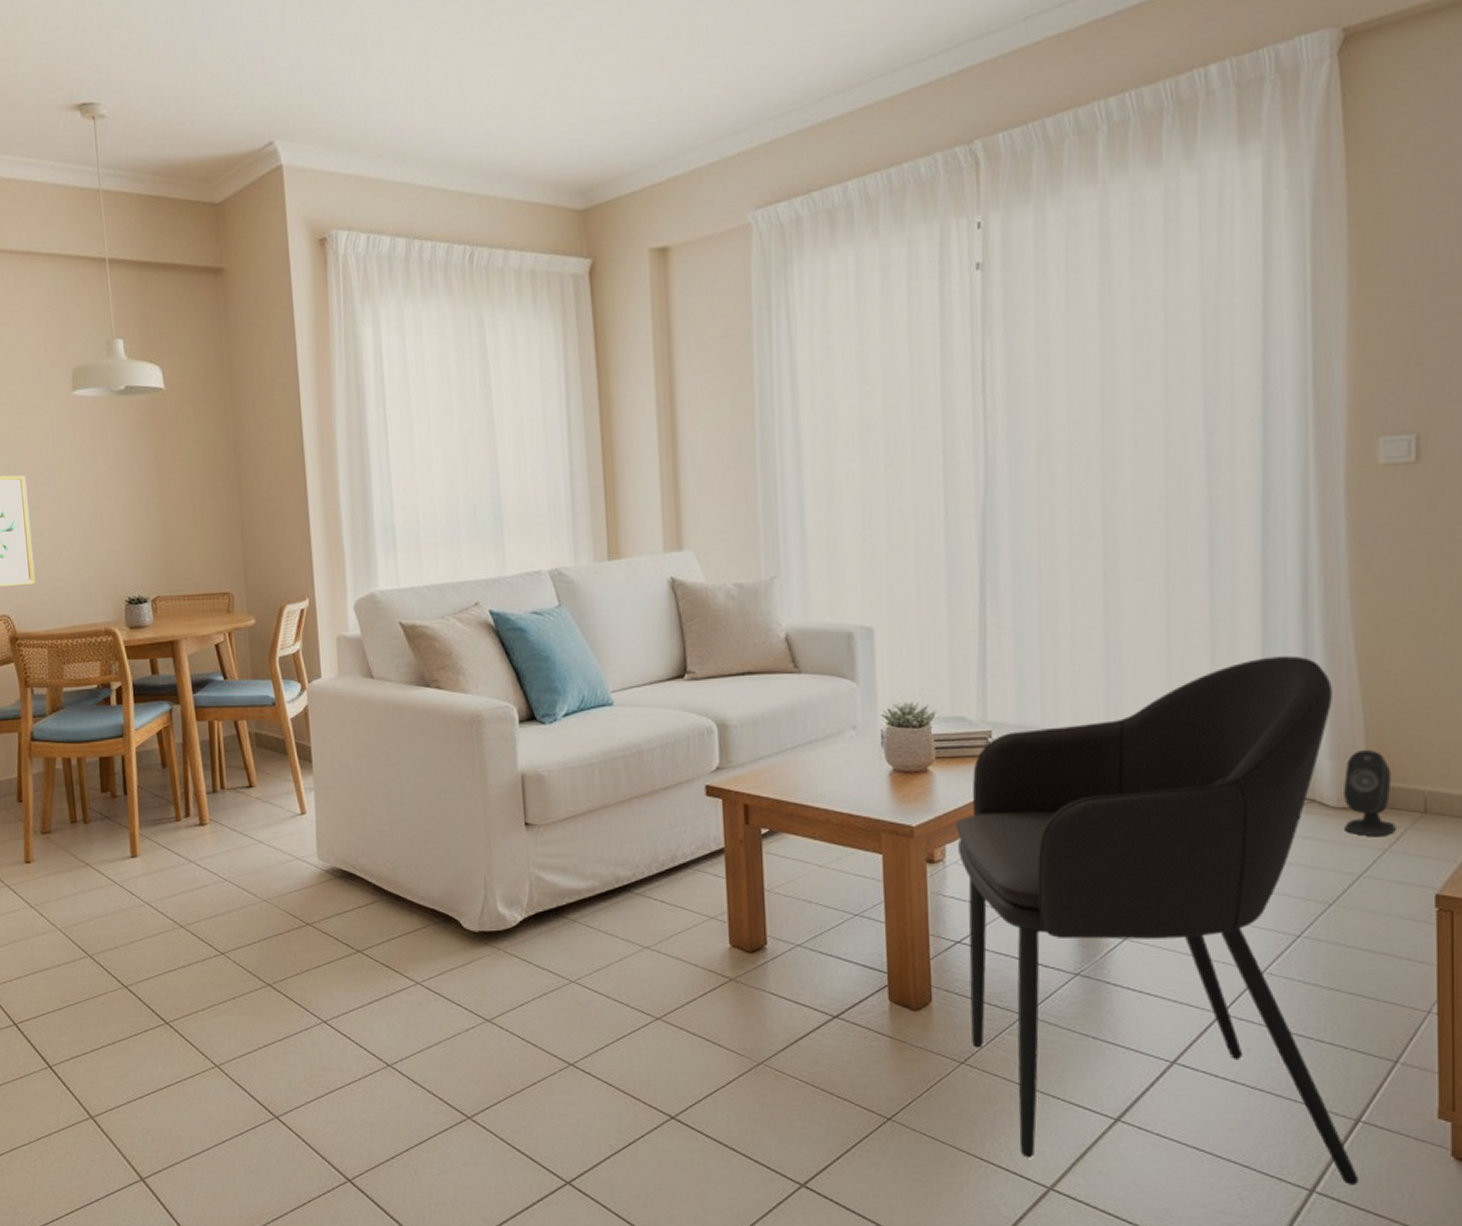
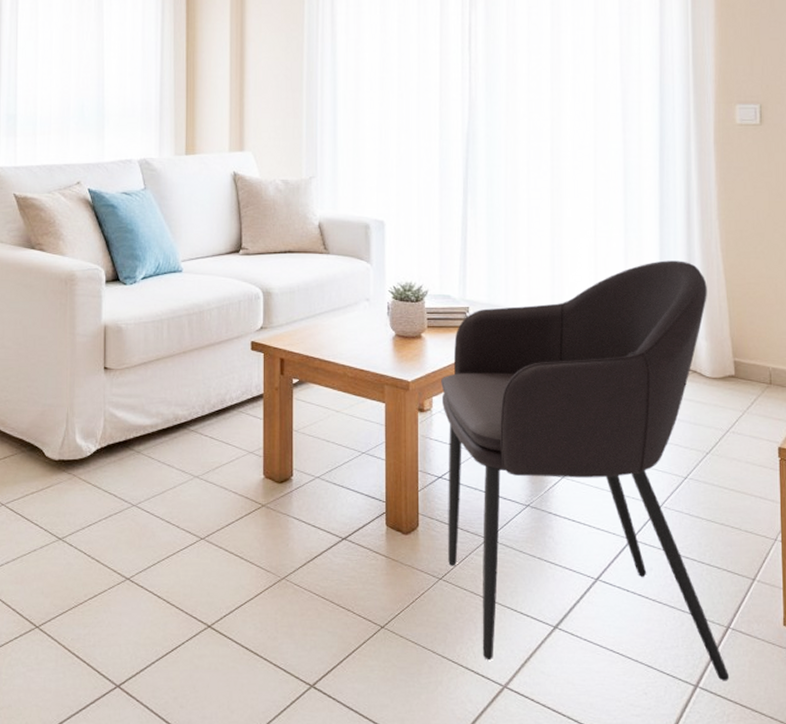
speaker: present [1342,750,1396,837] -> none [715,335,751,402]

